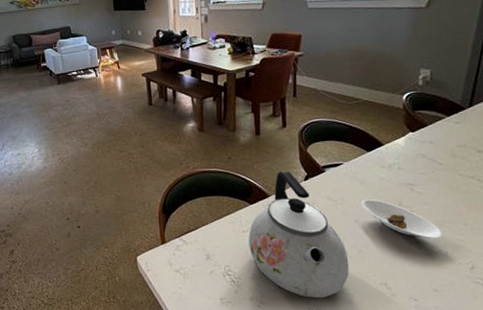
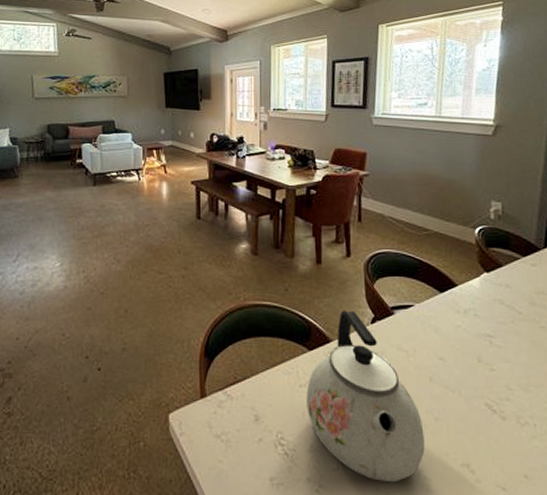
saucer: present [362,199,442,238] -> none [436,352,528,405]

